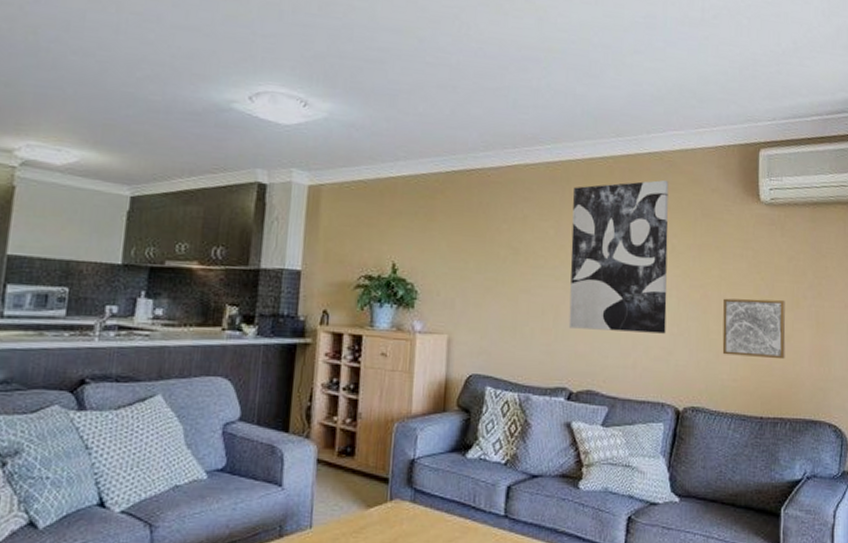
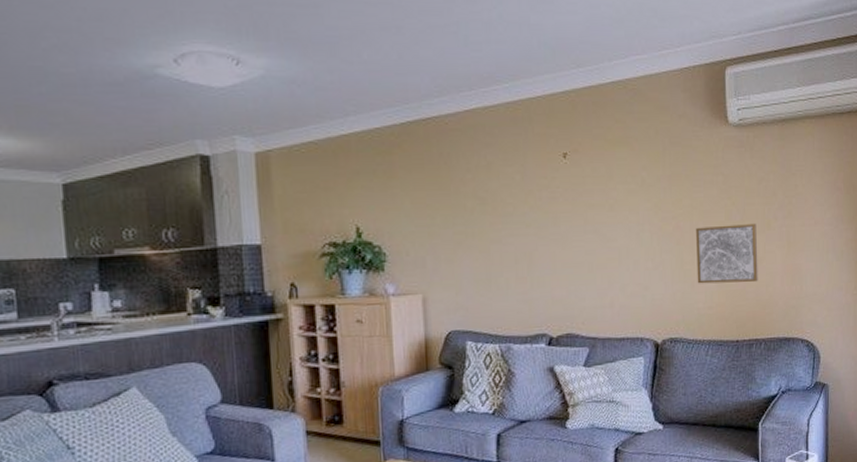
wall art: present [568,179,669,334] -> none [537,109,641,274]

